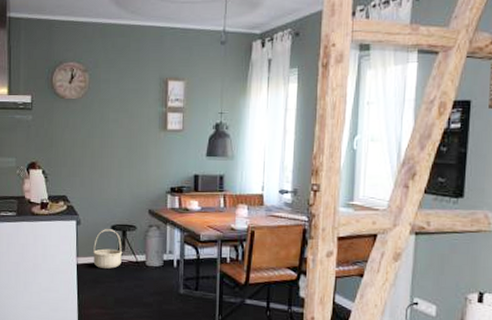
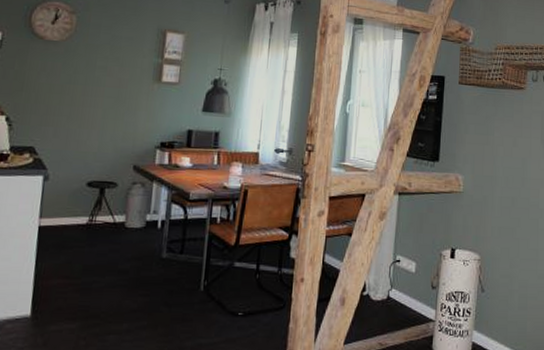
basket: present [93,229,123,269] -> none [60,186,98,231]

